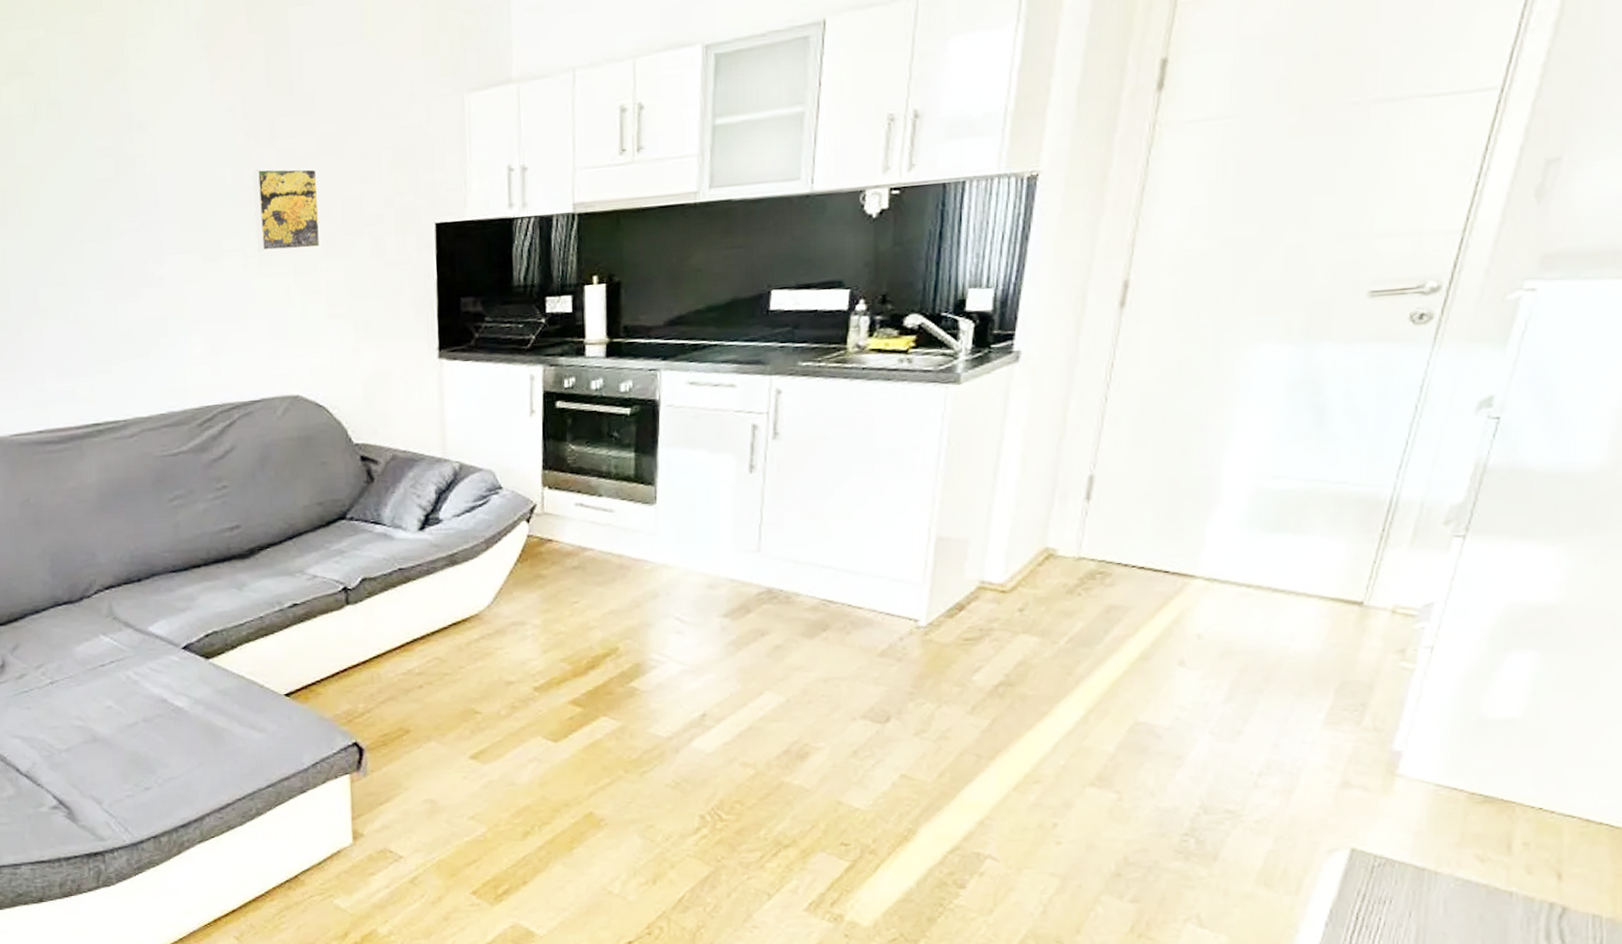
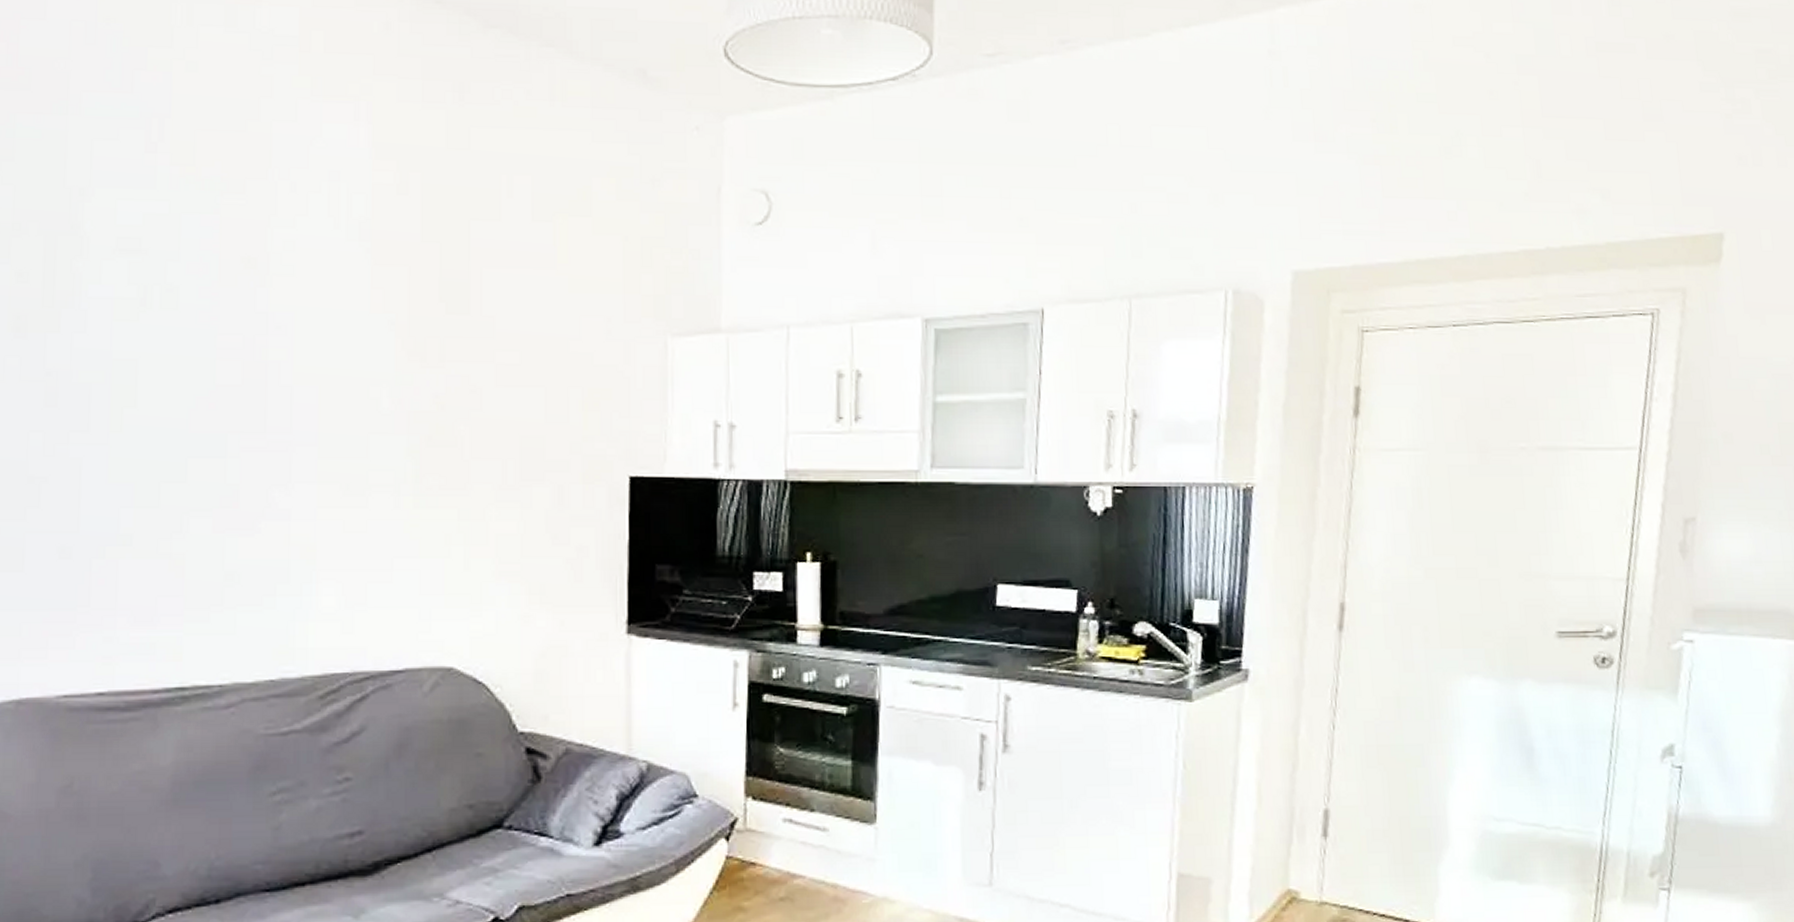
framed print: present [252,168,321,252] -> none [413,394,492,492]

